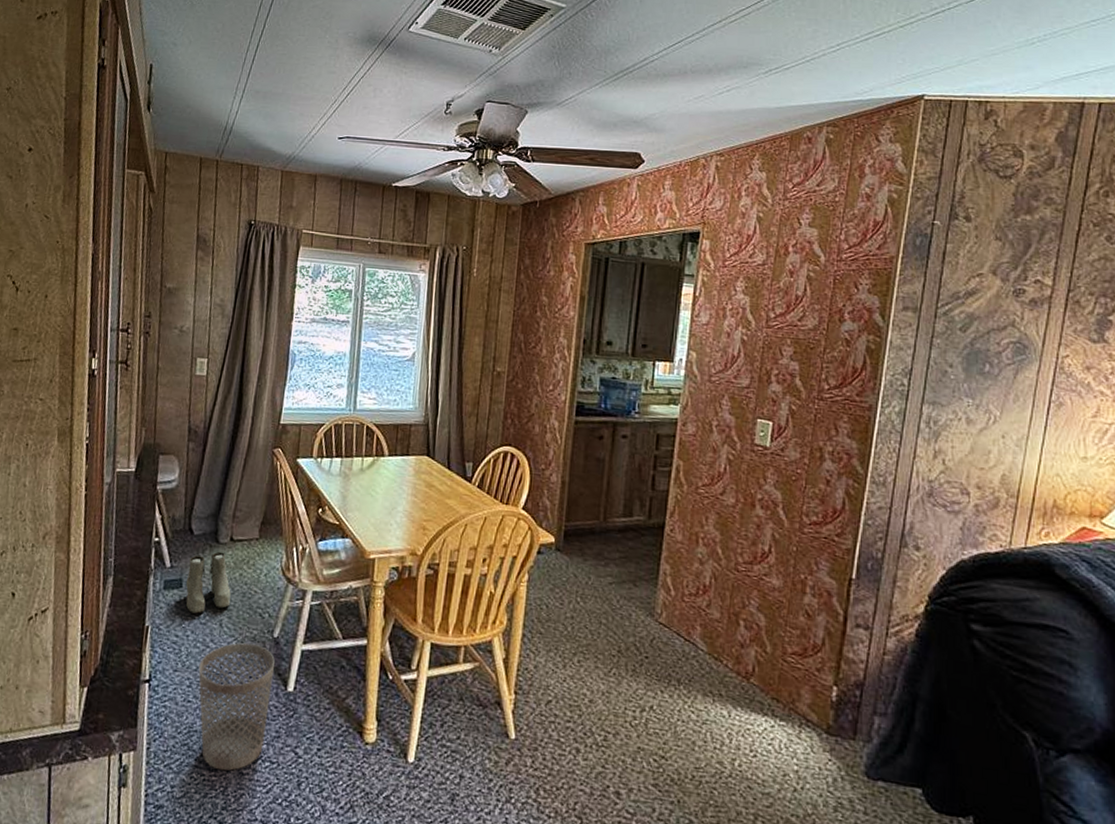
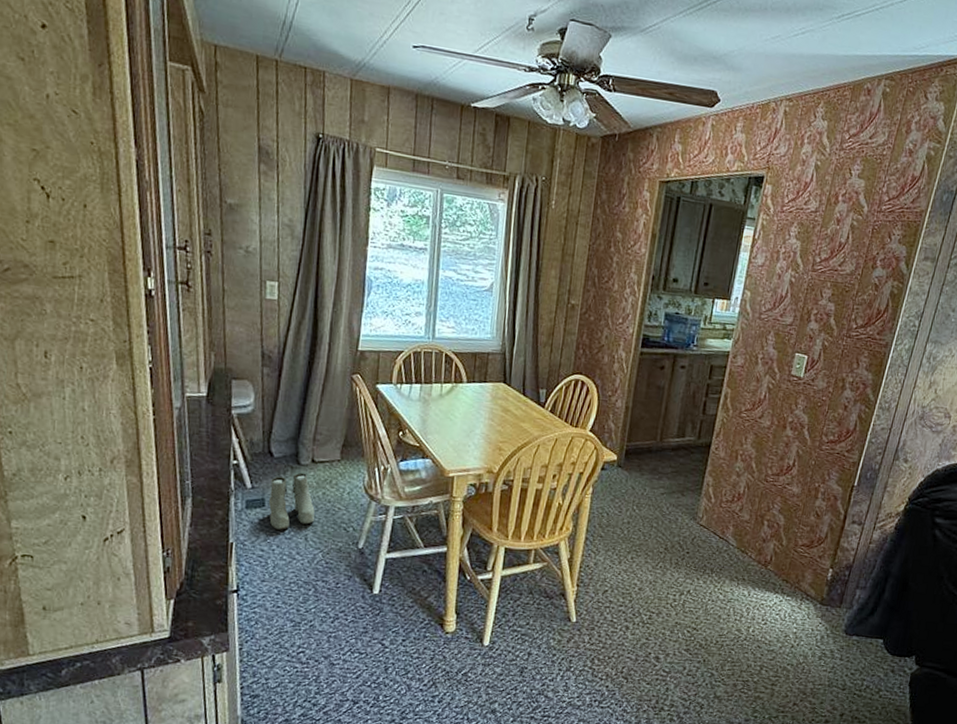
wastebasket: present [198,642,275,771] -> none [286,554,360,663]

